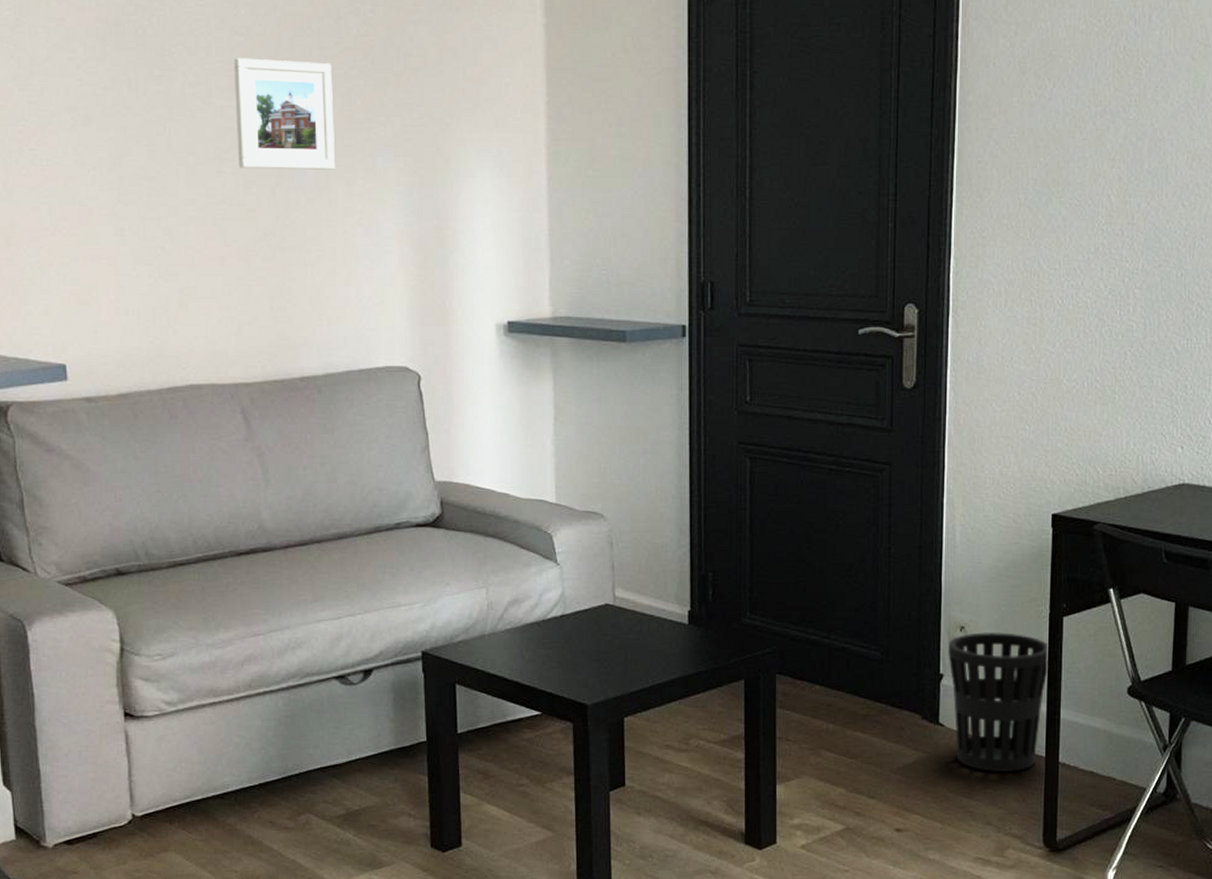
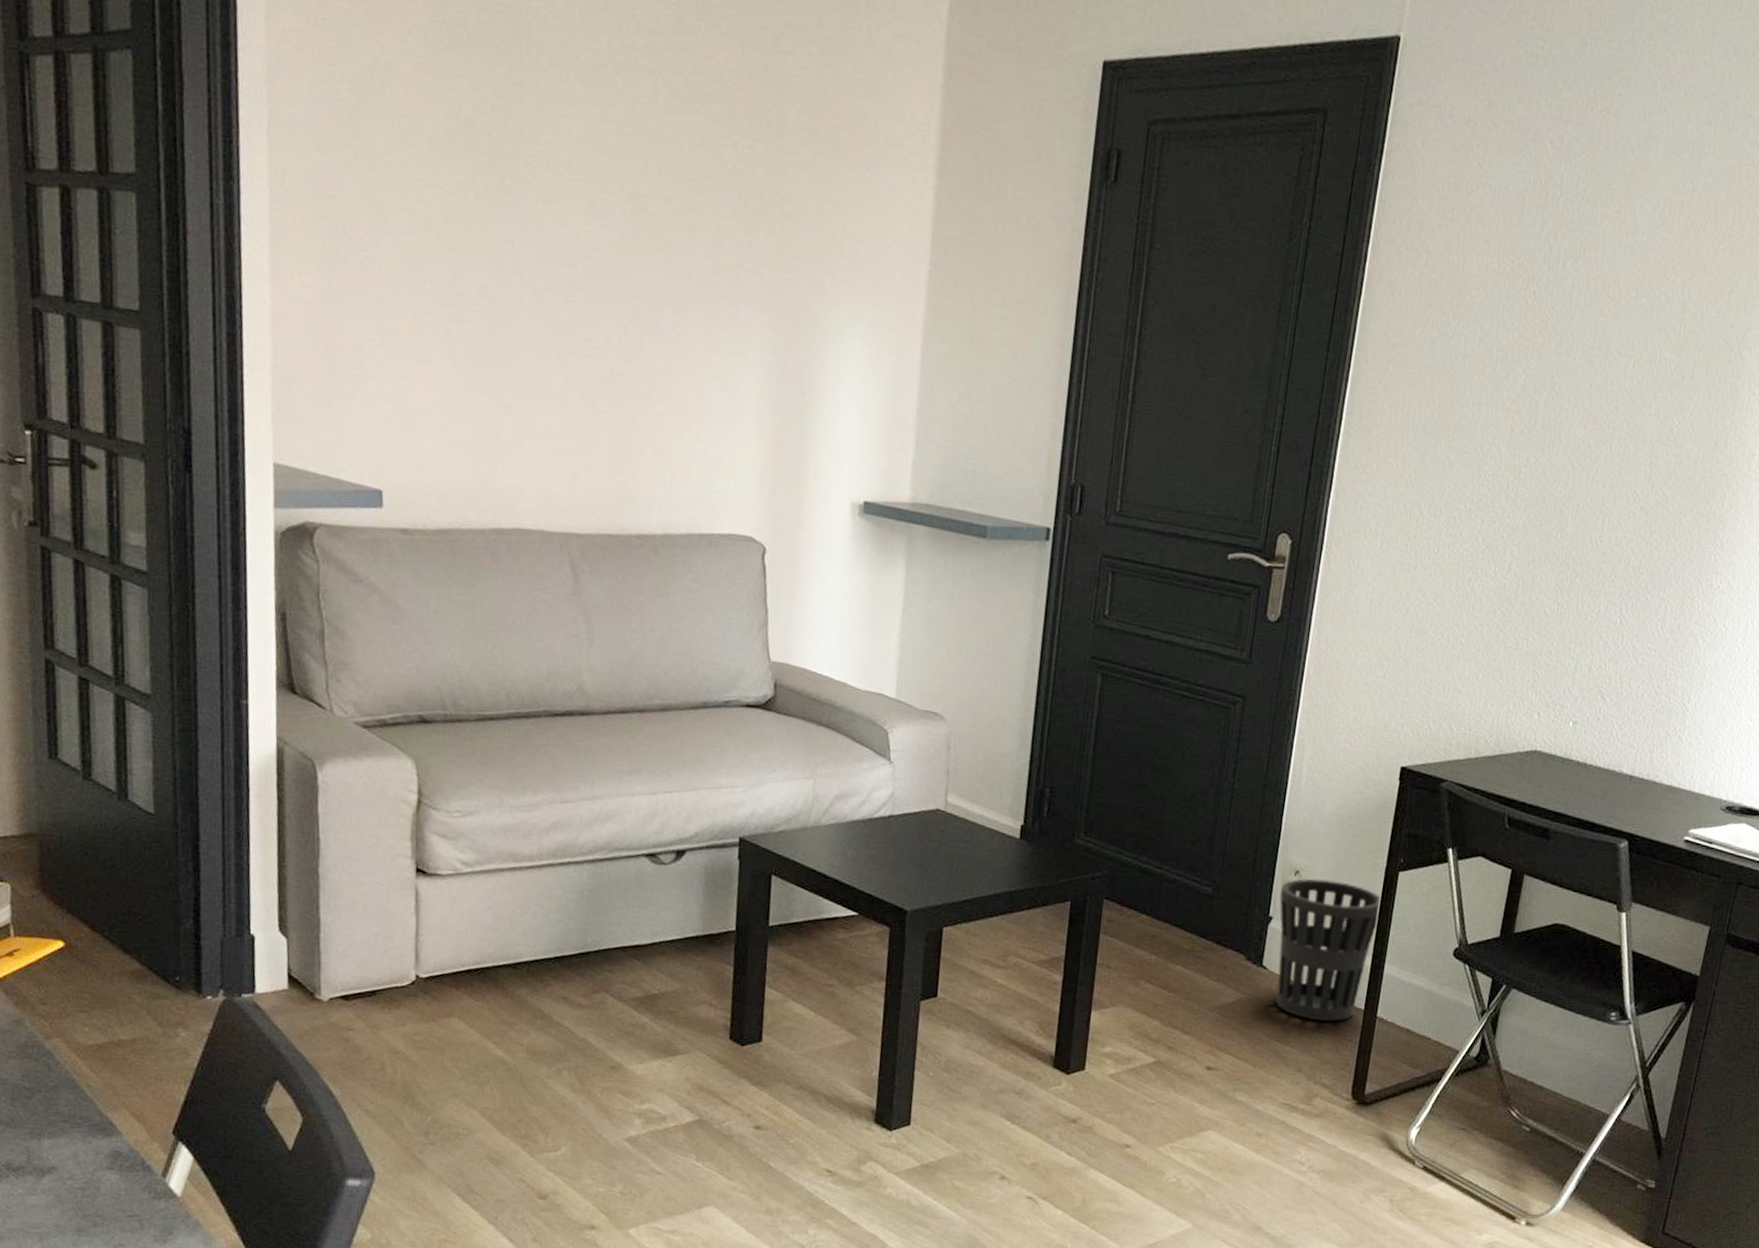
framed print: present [233,58,336,170] -> none [590,178,701,315]

